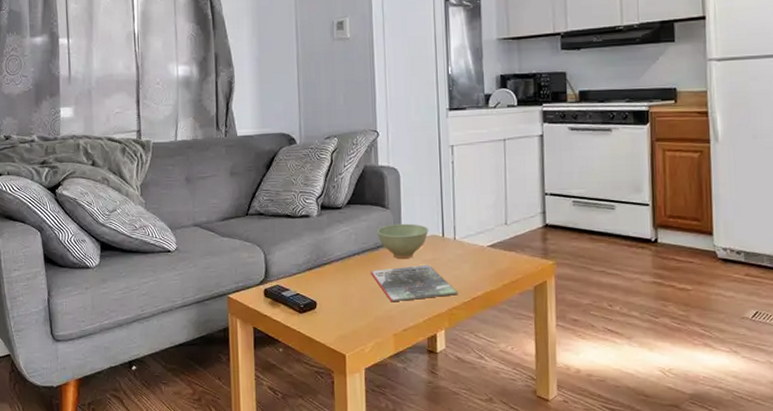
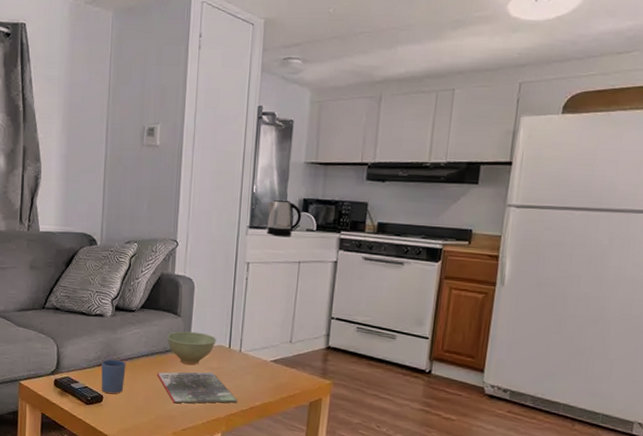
mug: none [311,261,338,299] -> present [101,359,126,395]
kettle: none [465,78,501,115] -> present [267,199,302,236]

